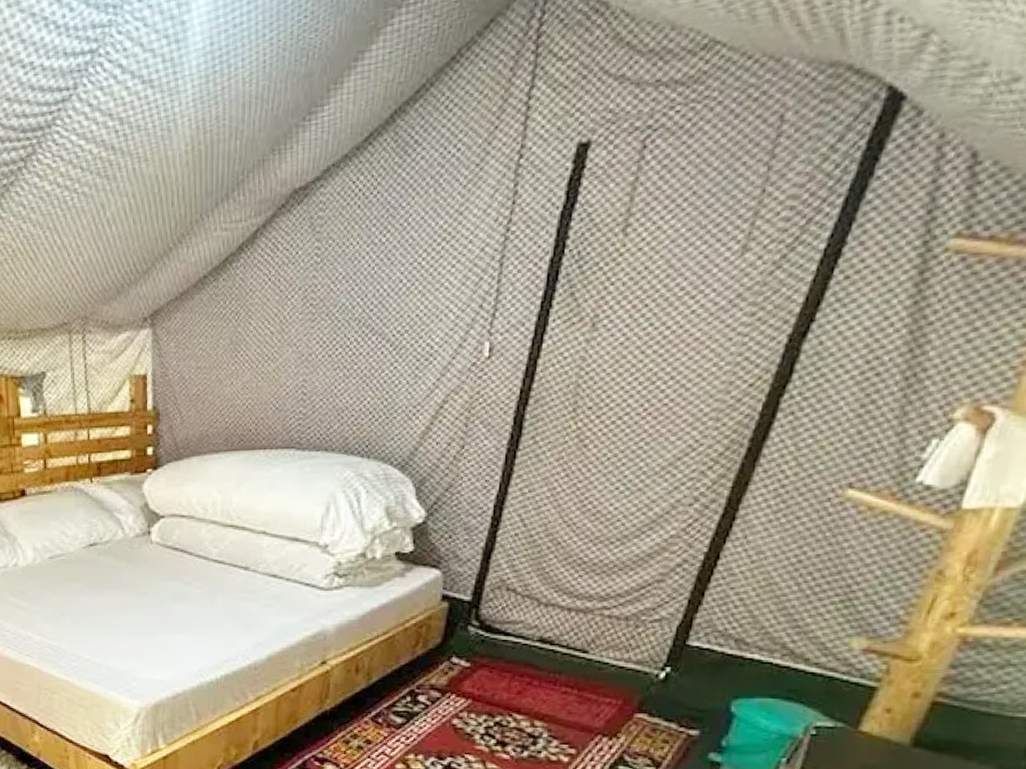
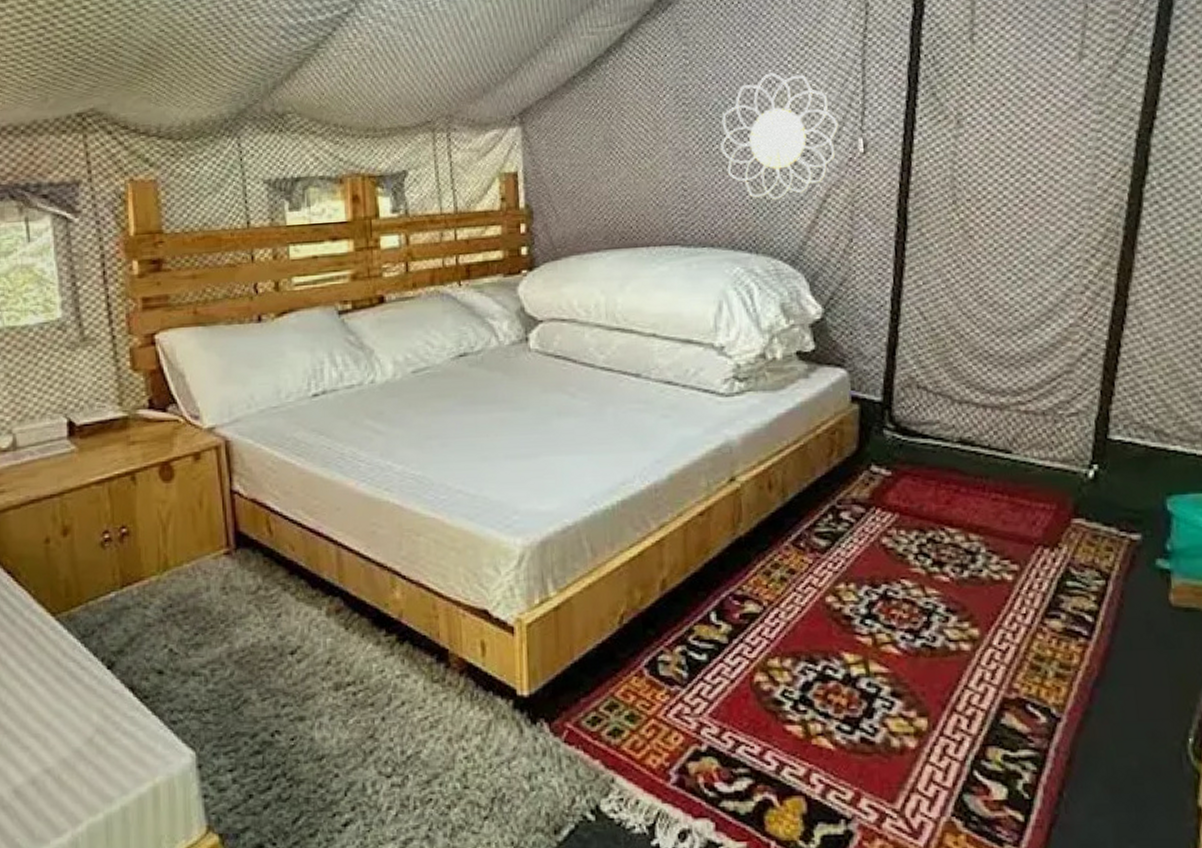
decorative wall piece: none [344,271,467,406] -> present [720,72,839,201]

